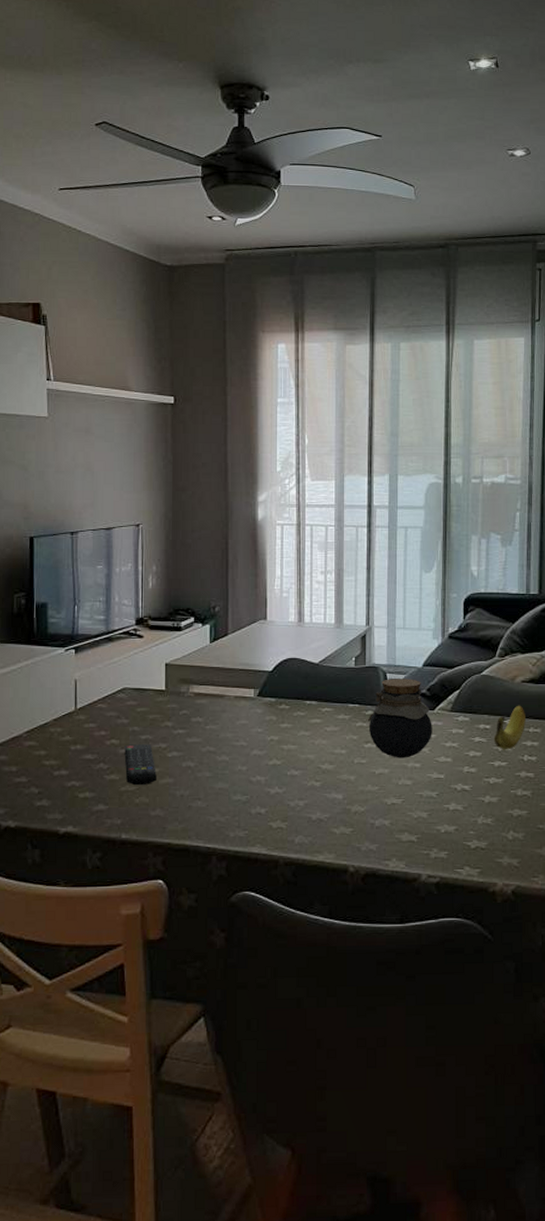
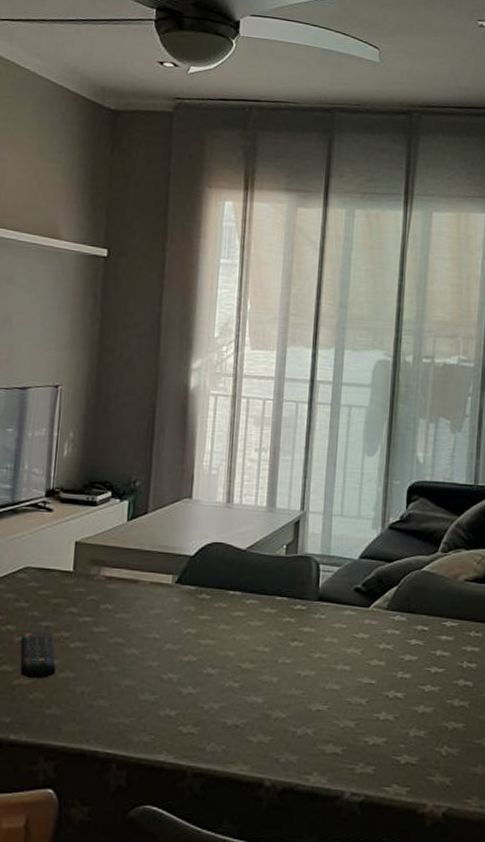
jar: present [368,679,432,758] -> none [296,570,366,660]
banana: present [493,705,526,750] -> none [431,606,467,655]

